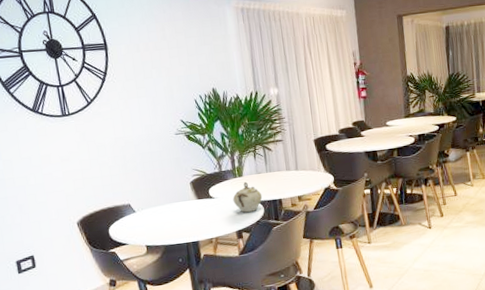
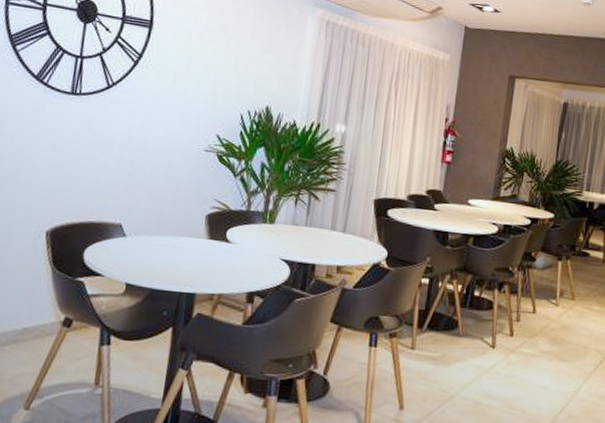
sugar bowl: present [232,181,263,213] -> none [253,231,293,272]

